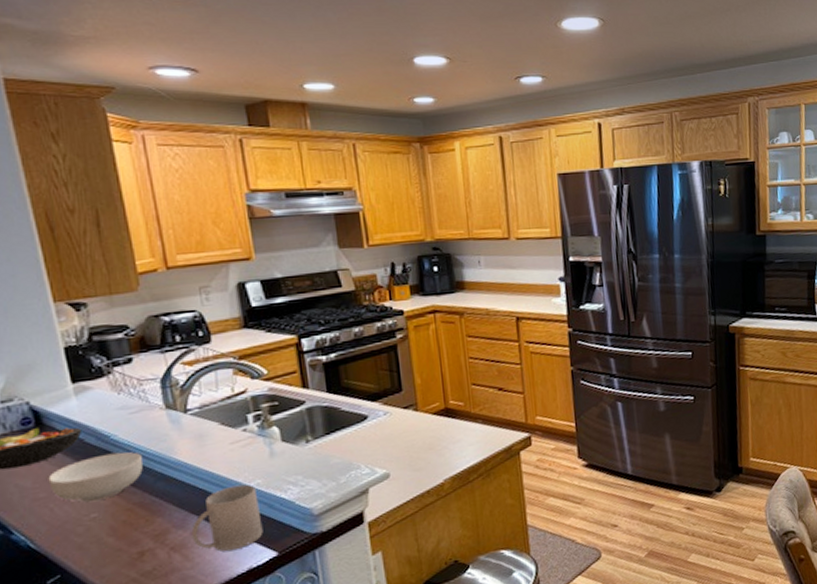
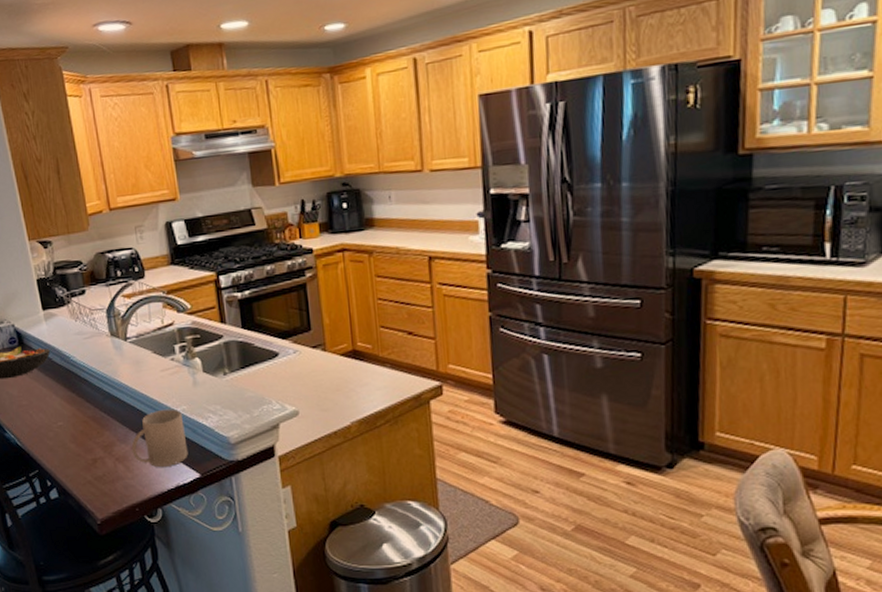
cereal bowl: present [48,452,144,503] -> none [28,371,95,413]

